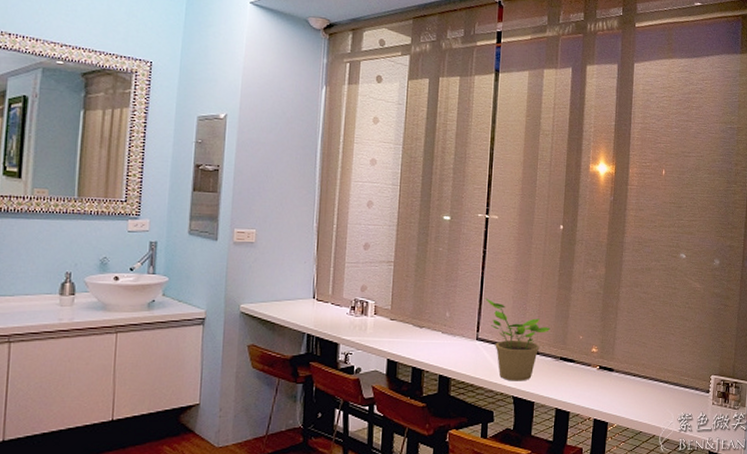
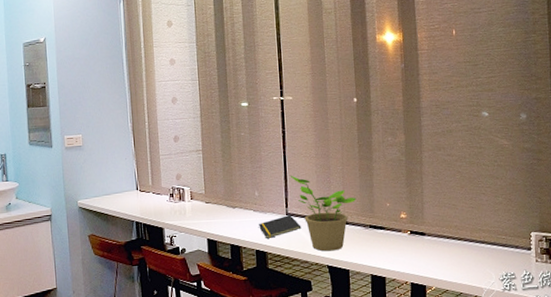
notepad: none [446,340,491,363] -> present [259,215,302,238]

